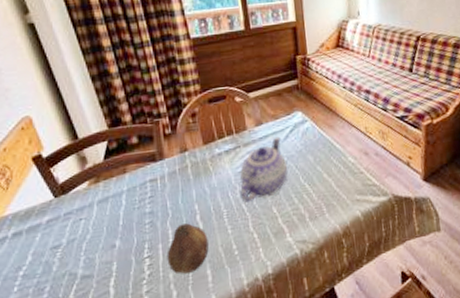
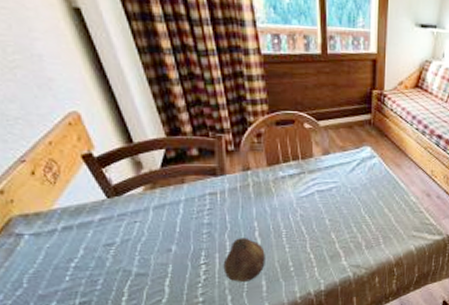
teapot: present [239,136,288,203] -> none [301,168,351,226]

